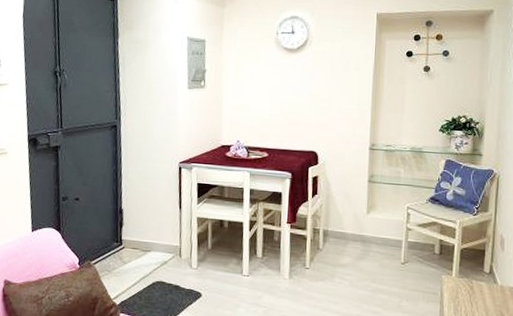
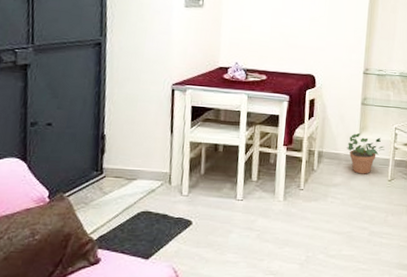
potted plant: none [354,211,396,256] -> present [346,132,385,174]

